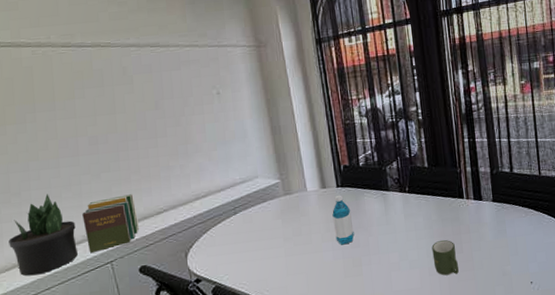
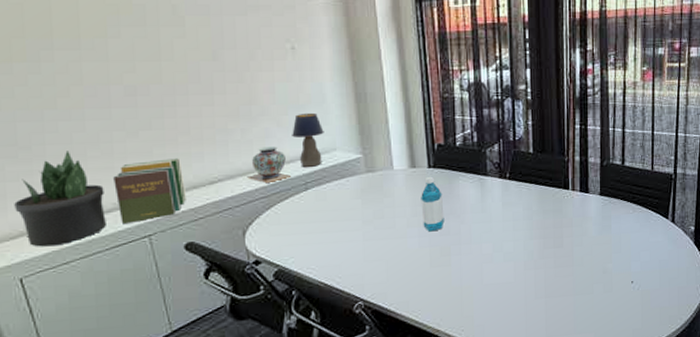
decorative vase: none [186,178,223,211] -> present [247,146,292,184]
table lamp: none [221,146,248,194] -> present [292,112,324,167]
mug: present [431,240,459,276] -> none [530,233,556,271]

